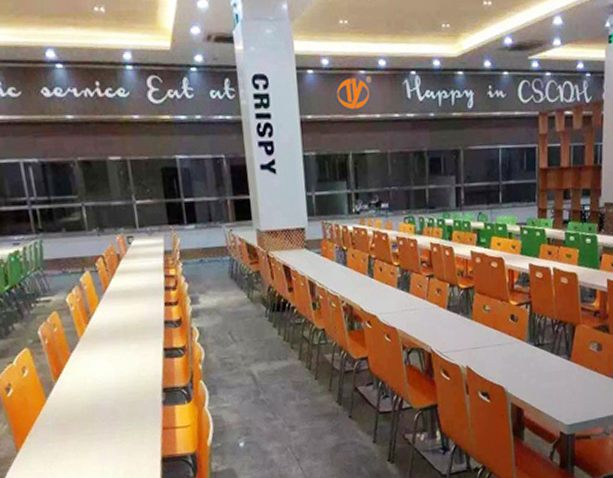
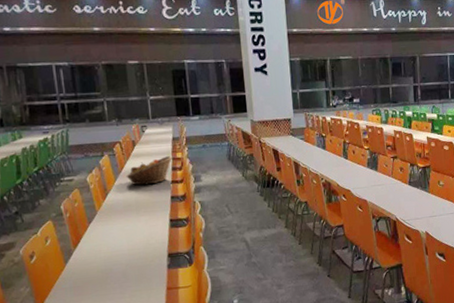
fruit basket: none [111,273,166,308] -> present [126,156,173,186]

